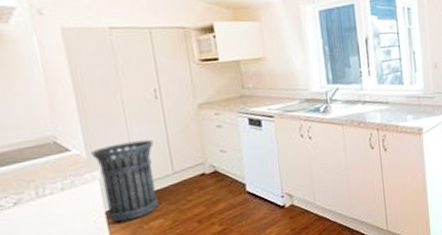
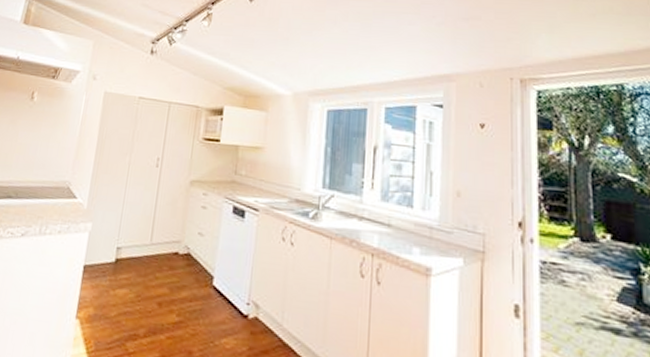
trash can: present [90,139,159,222] -> none [84,201,143,282]

